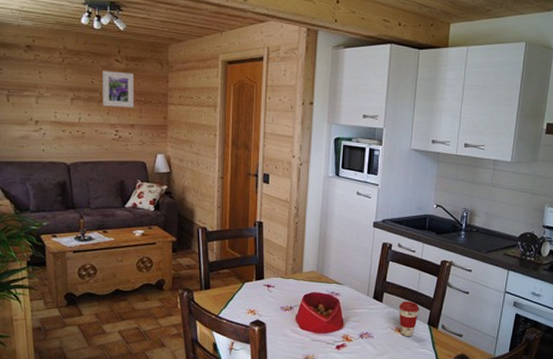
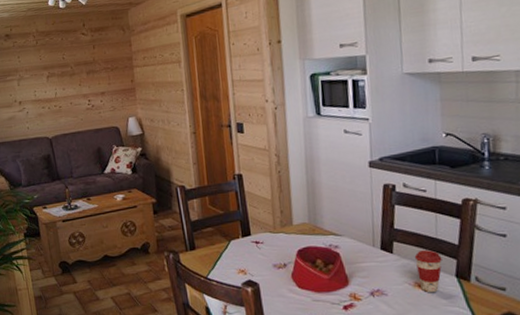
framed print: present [102,71,135,108] -> none [71,43,102,79]

